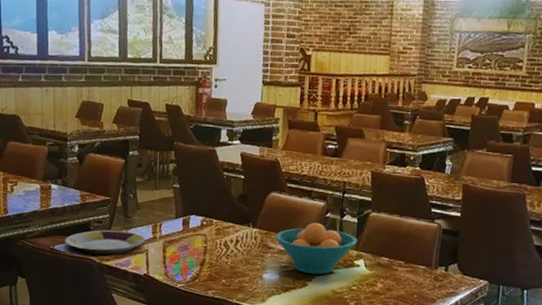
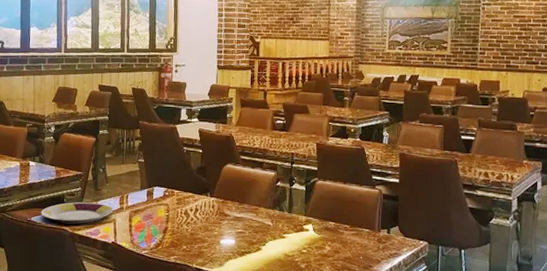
fruit bowl: present [274,222,357,275] -> none [230,190,306,239]

